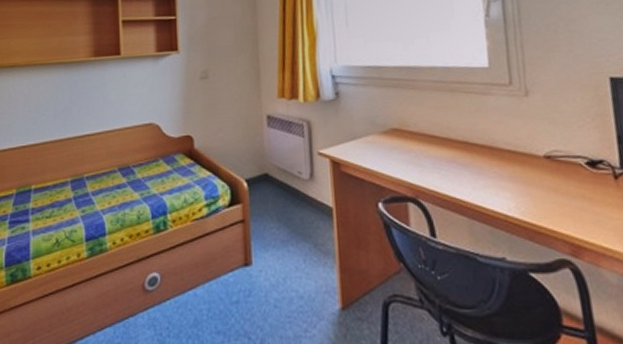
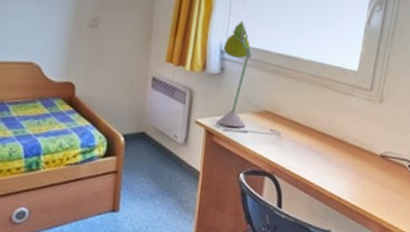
desk lamp: none [334,42,417,159] -> present [214,20,282,136]

